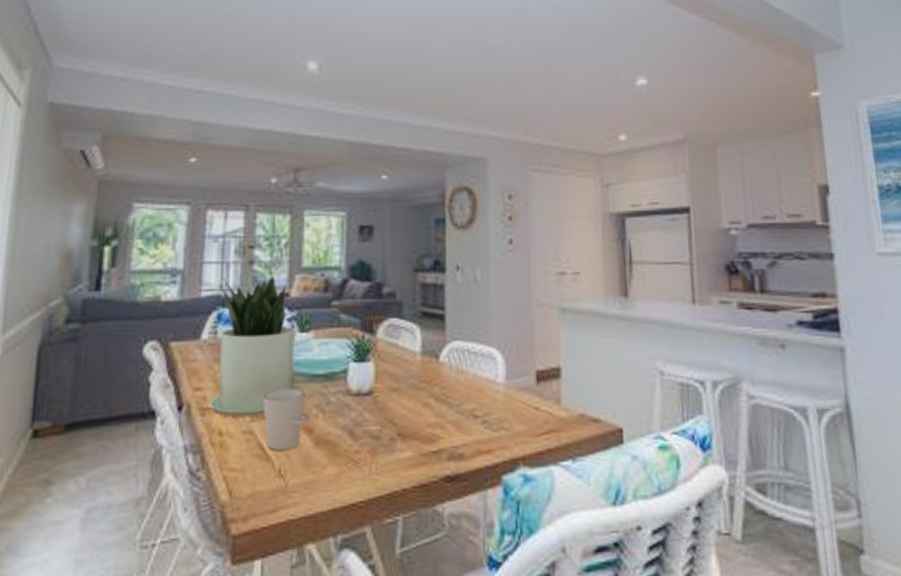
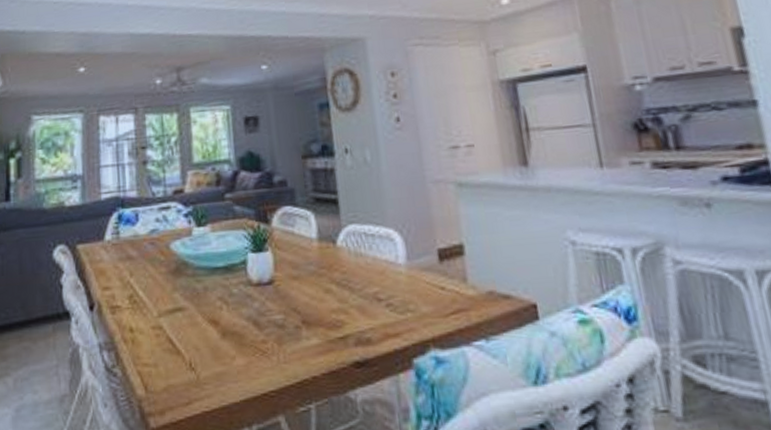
planter: present [209,275,295,417] -> none [117,173,197,313]
cup: present [263,388,310,450] -> none [167,281,215,344]

